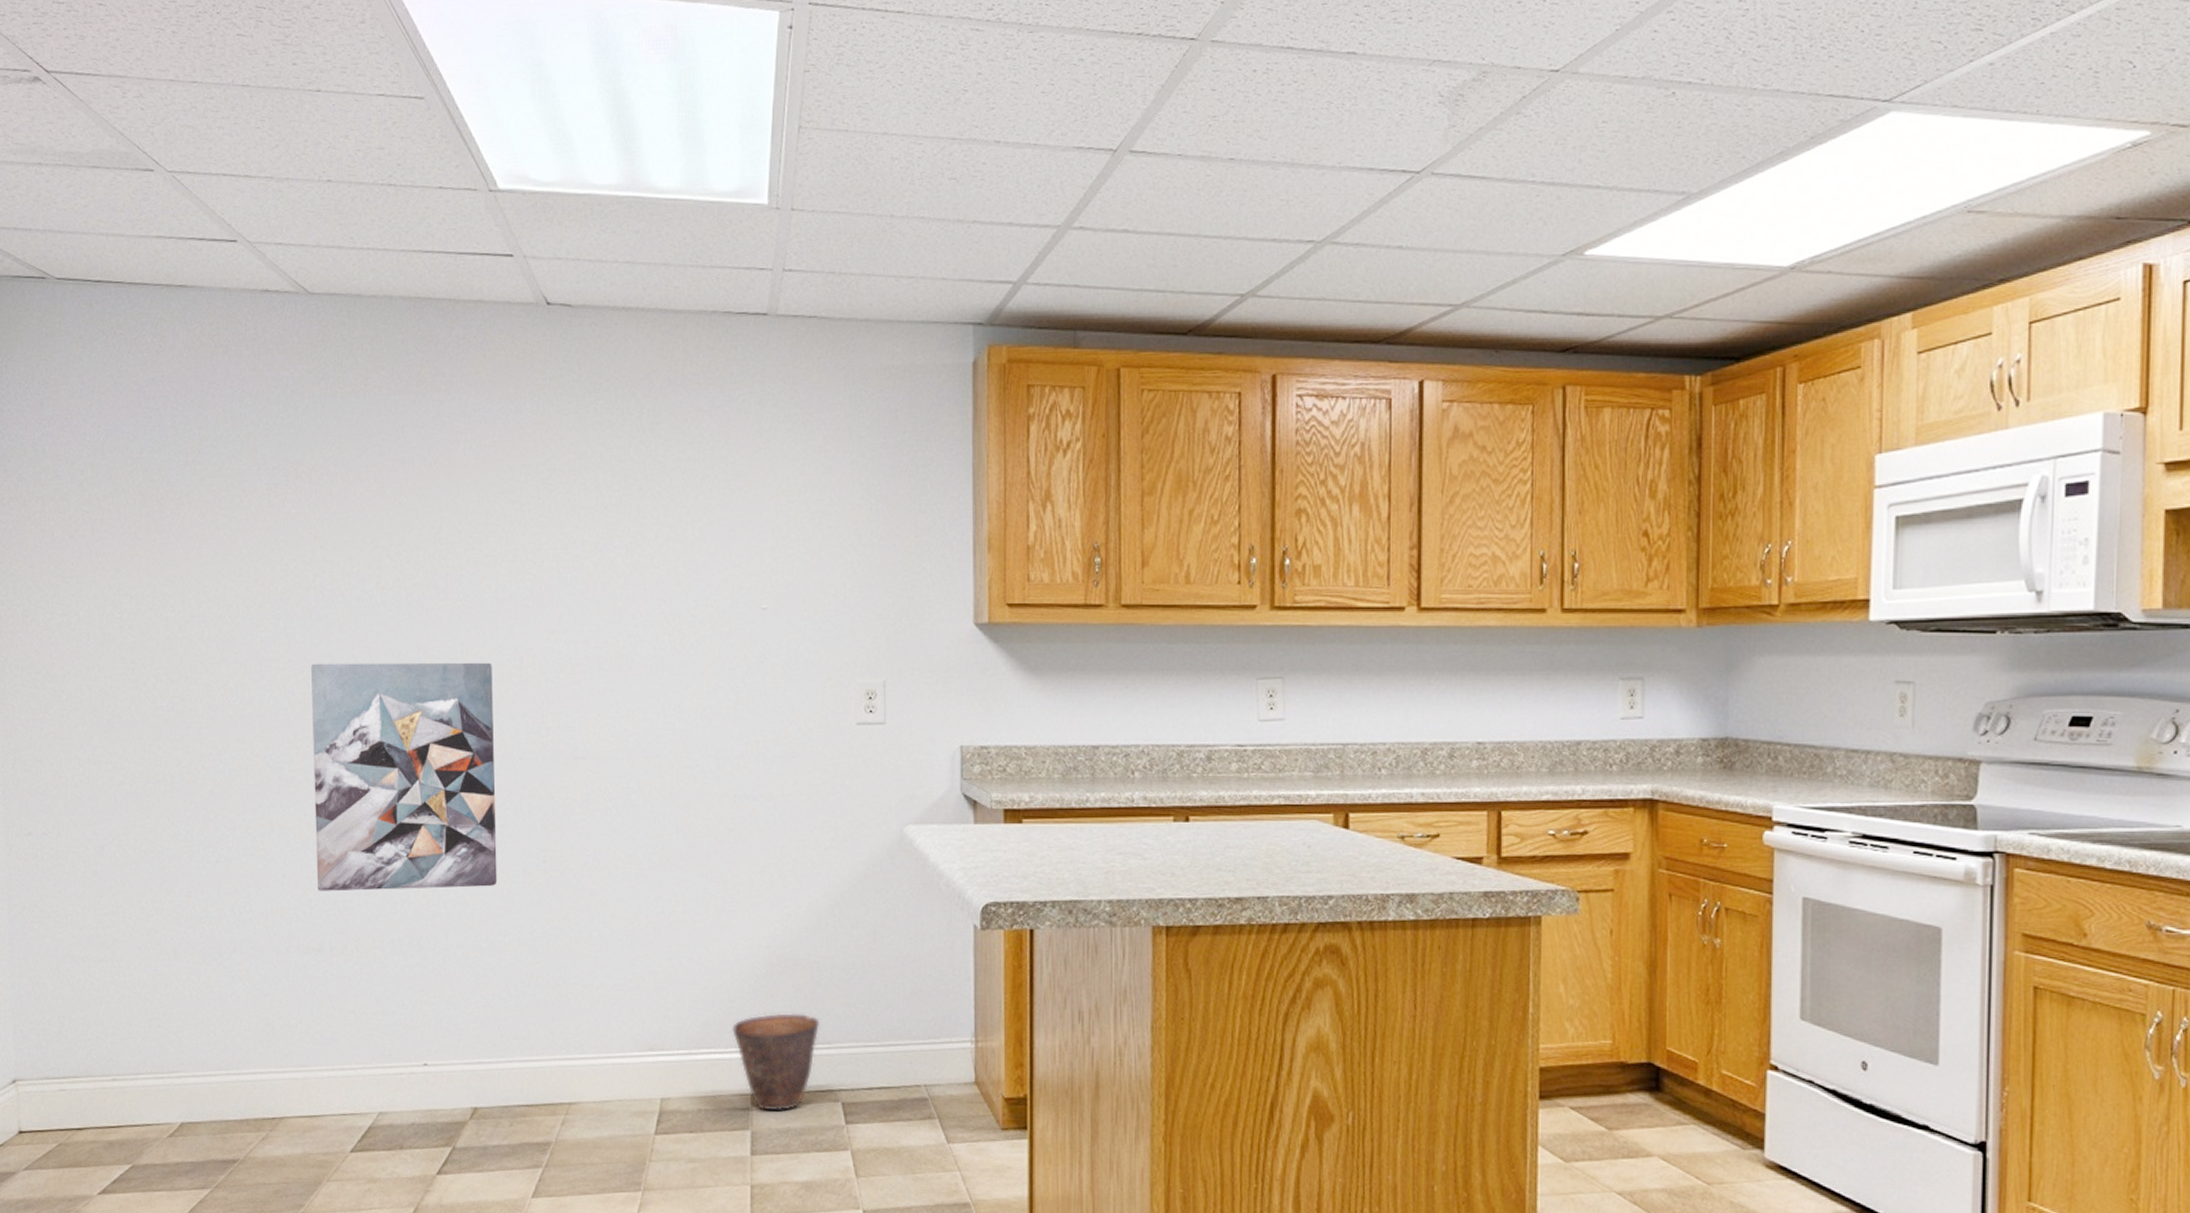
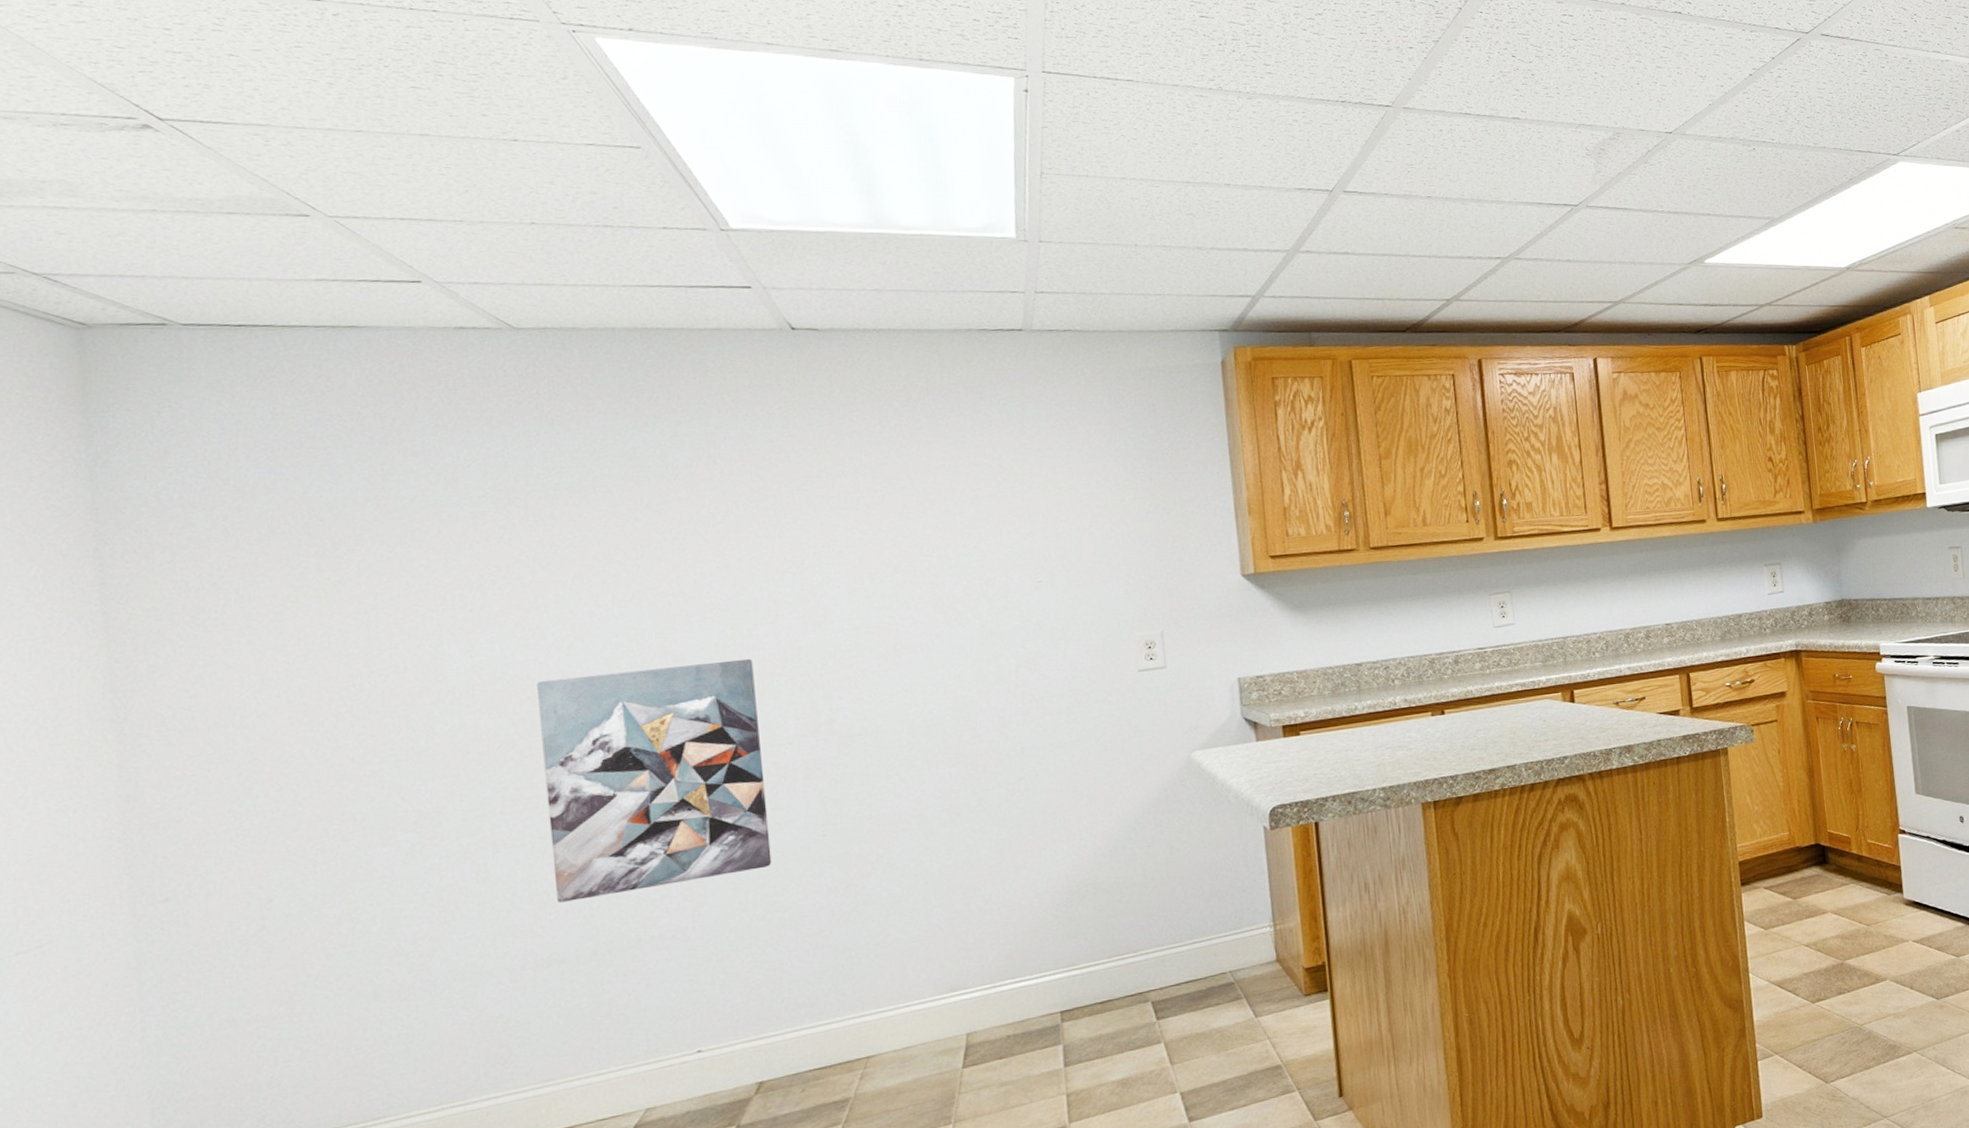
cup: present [731,1013,821,1112] -> none [1035,929,1125,1025]

